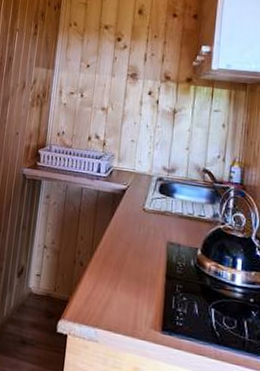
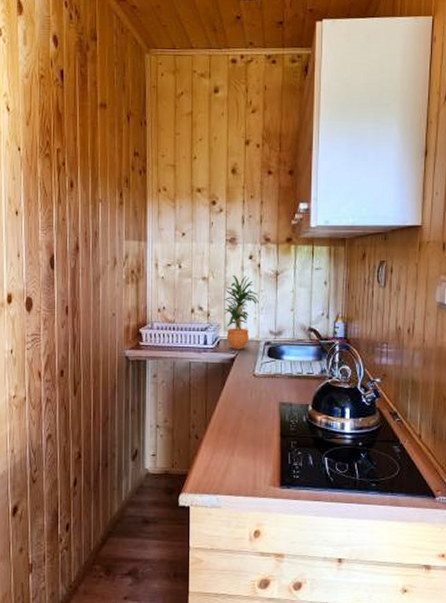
potted plant: none [119,109,154,182] -> present [224,275,259,349]

